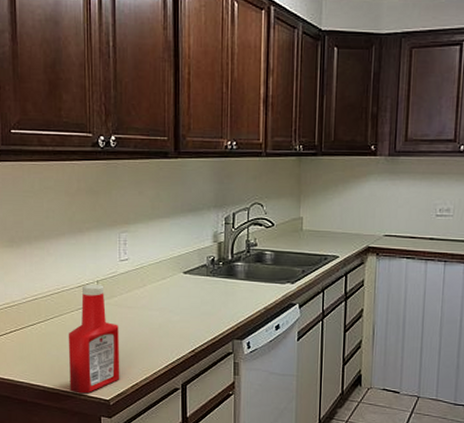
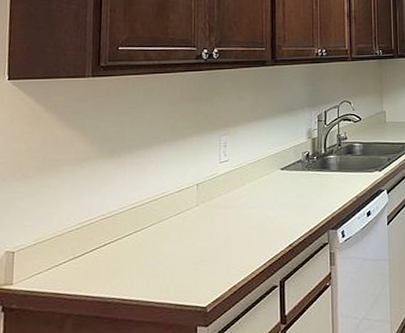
ketchup bottle: present [68,284,120,394] -> none [165,187,218,304]

